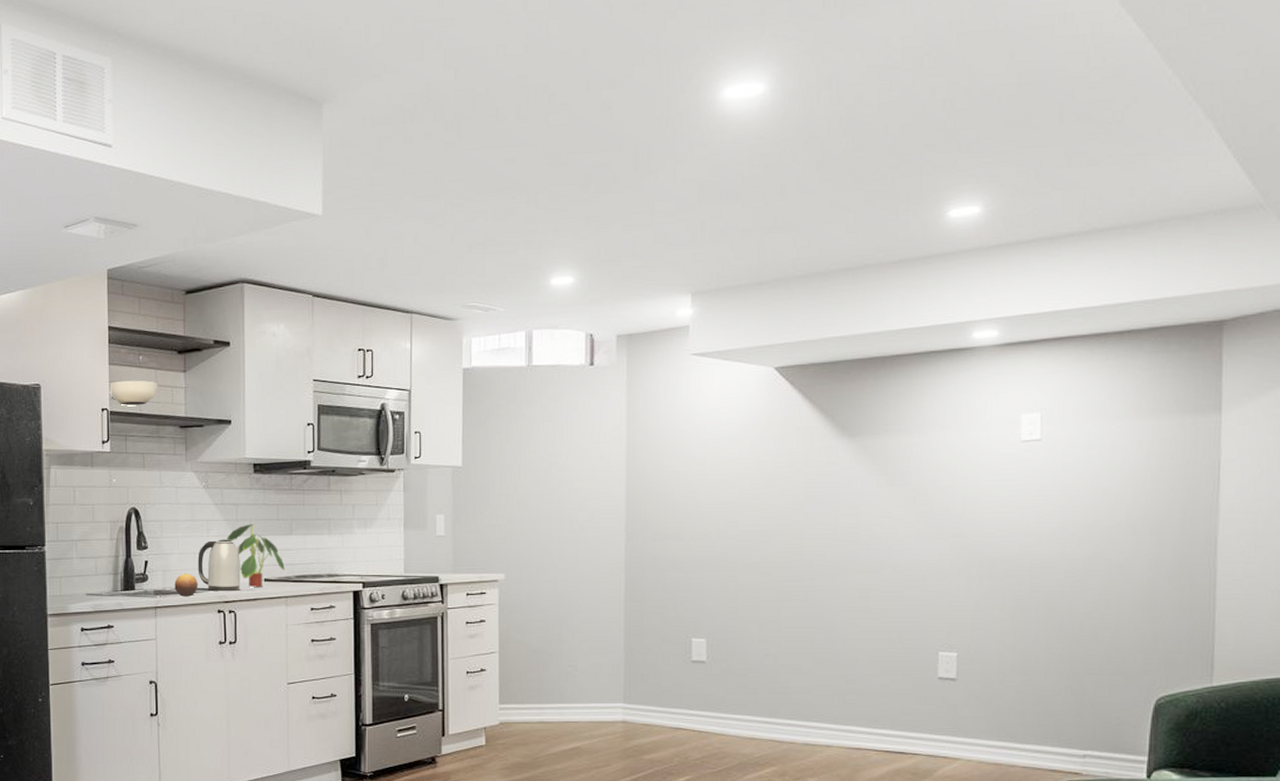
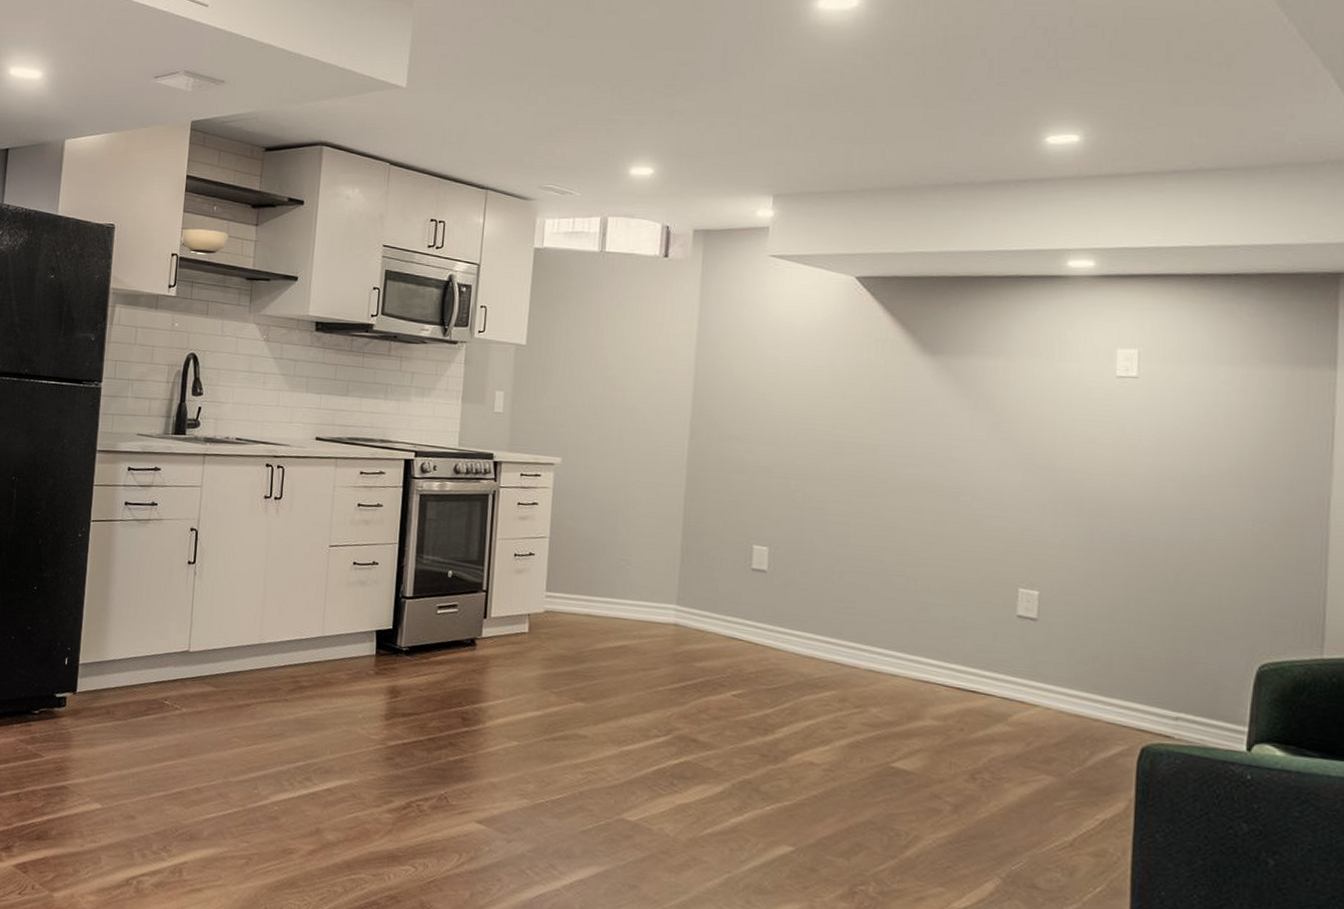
fruit: present [174,573,198,597] -> none [225,423,249,448]
kettle: present [197,539,241,592] -> none [250,393,295,447]
plant: present [226,524,285,587] -> none [281,381,338,445]

